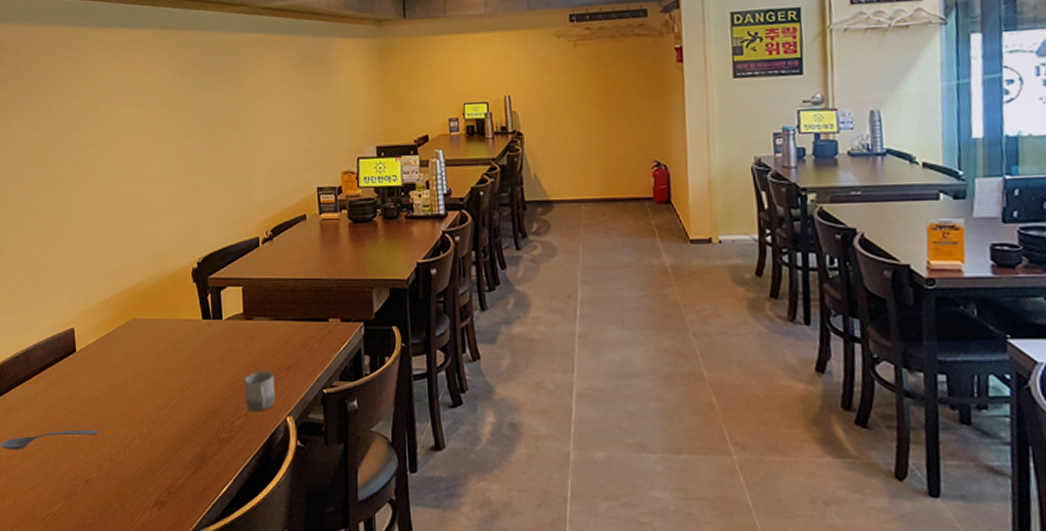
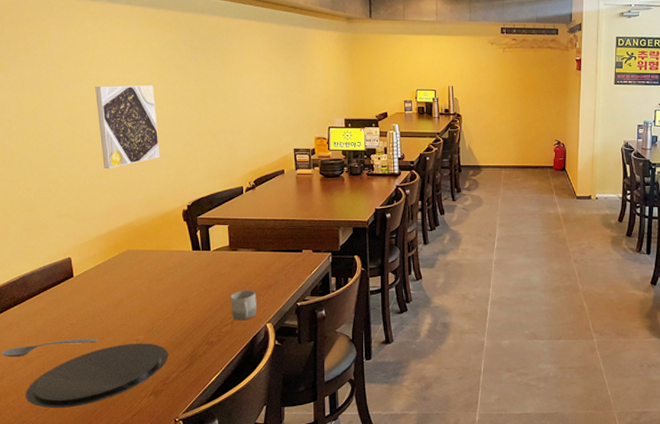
plate: none [22,437,174,518] -> present [25,343,169,409]
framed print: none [104,119,169,220] -> present [95,85,160,168]

